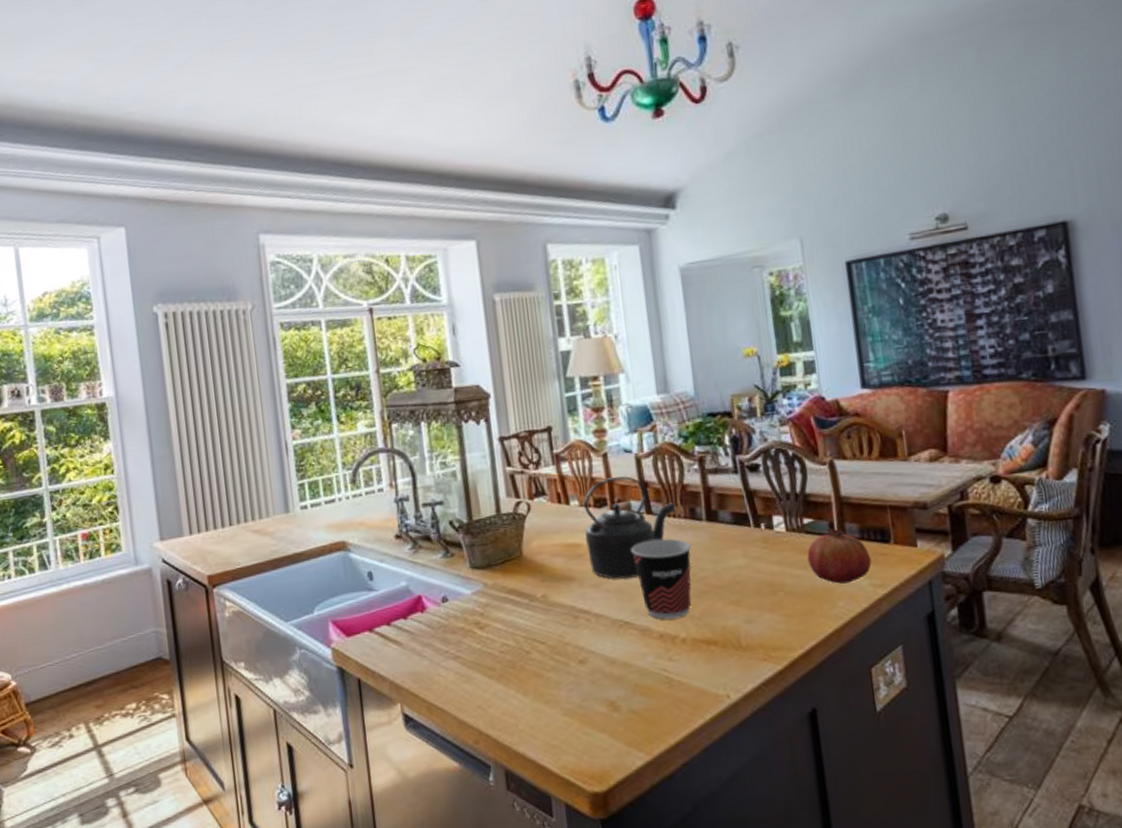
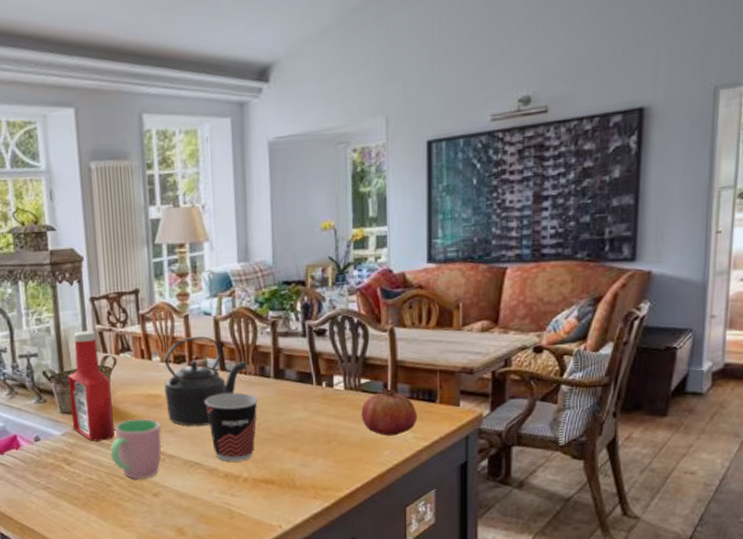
ketchup bottle: none [477,473,532,600] -> present [68,330,115,441]
cup: none [528,572,587,644] -> present [111,418,162,480]

